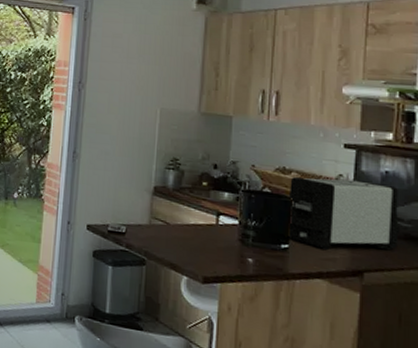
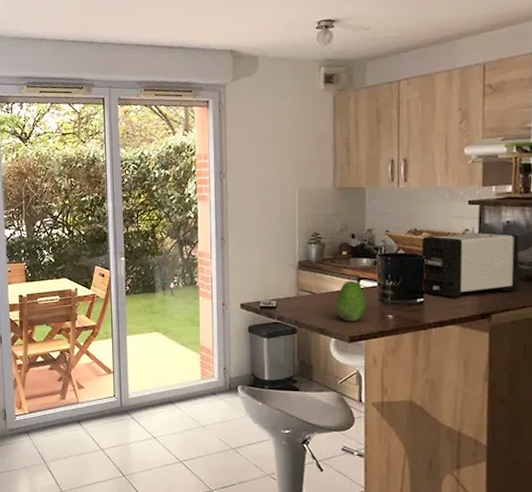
fruit: none [190,214,225,261] -> present [335,280,367,322]

